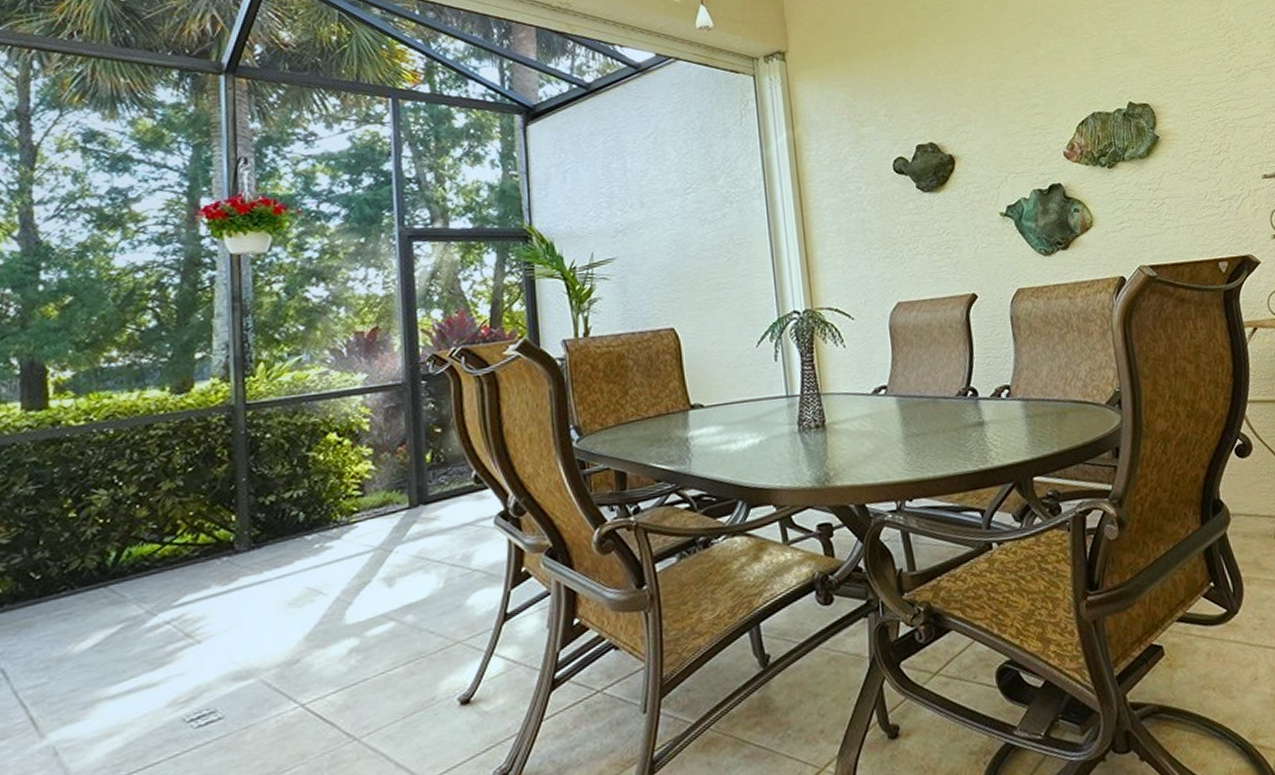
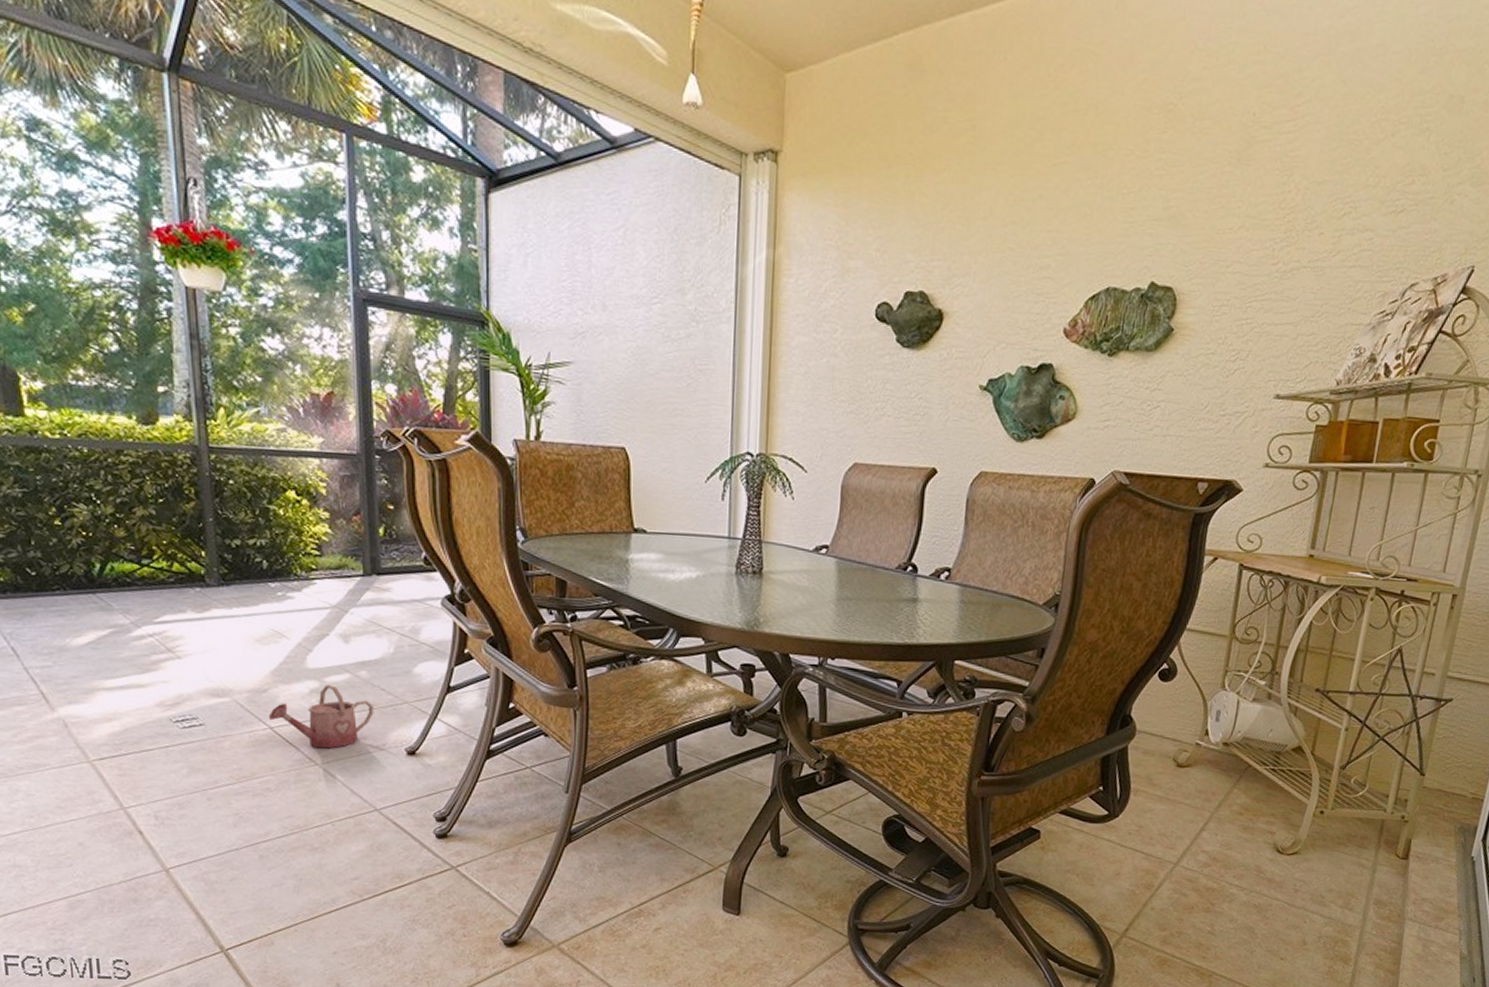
watering can: none [299,638,422,719] -> present [268,684,374,749]

